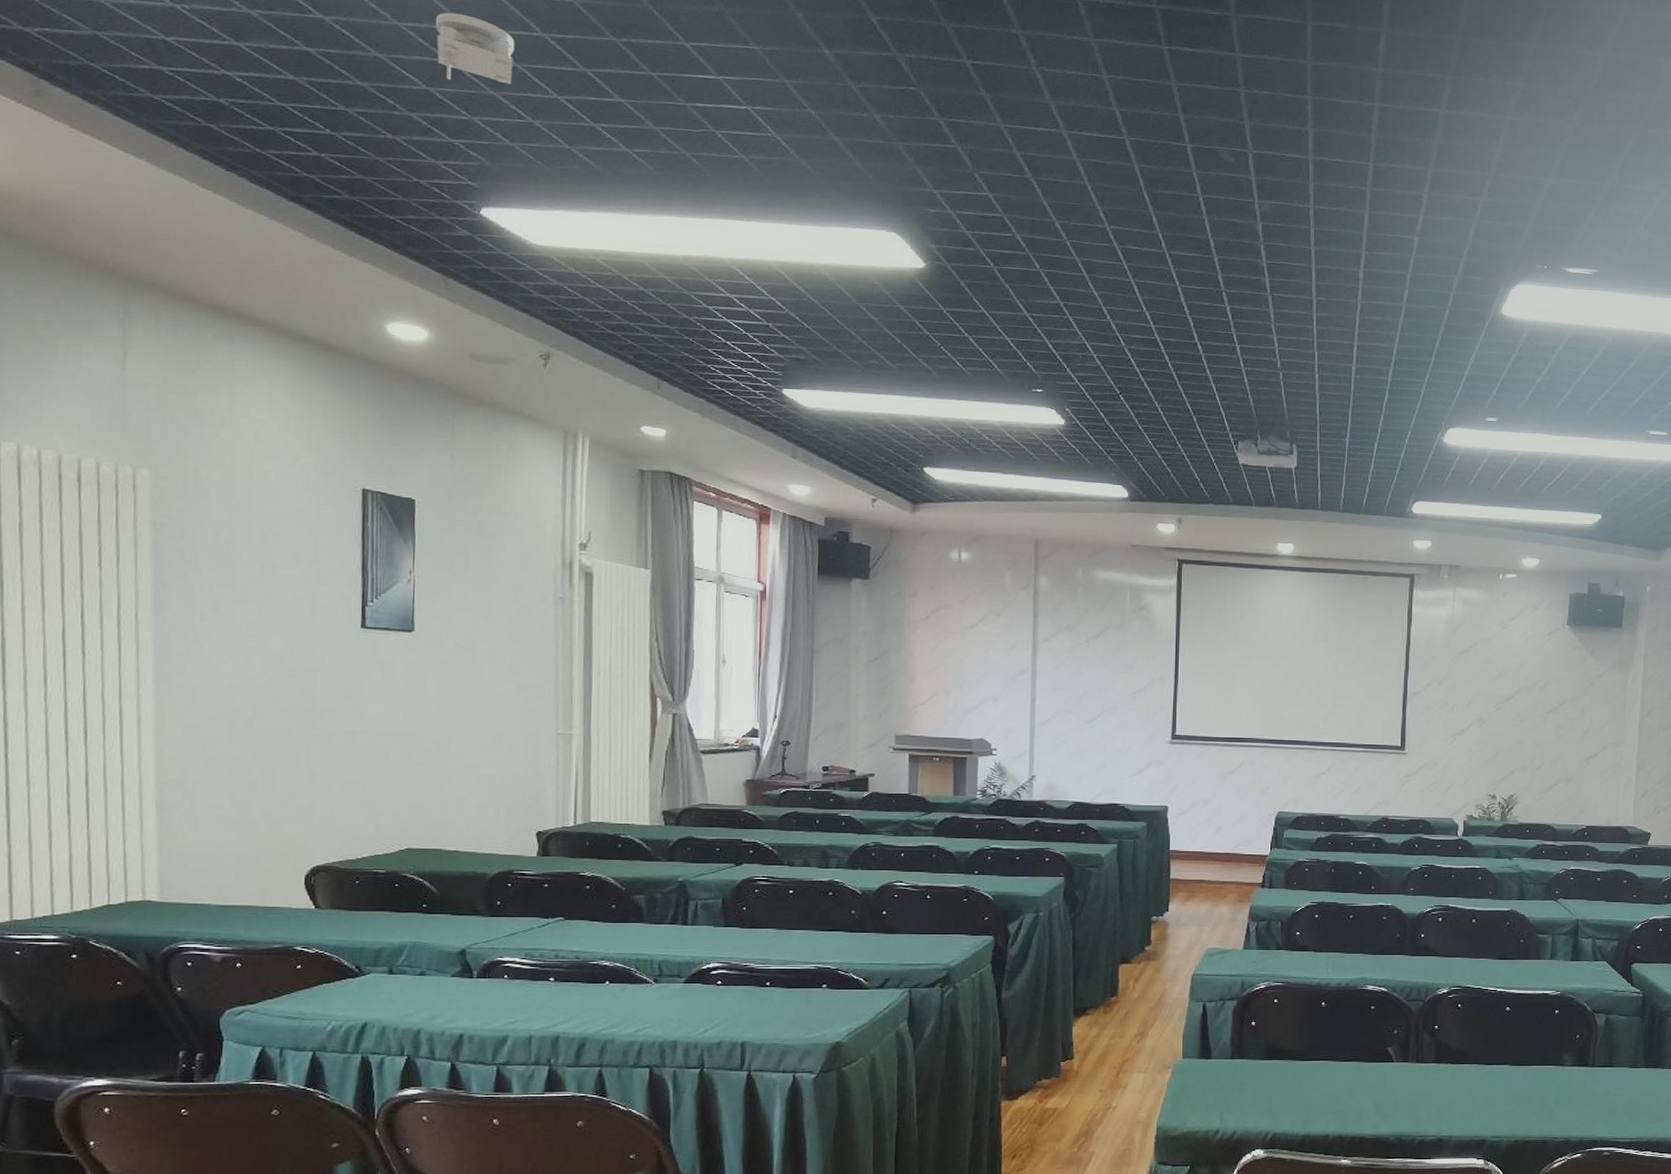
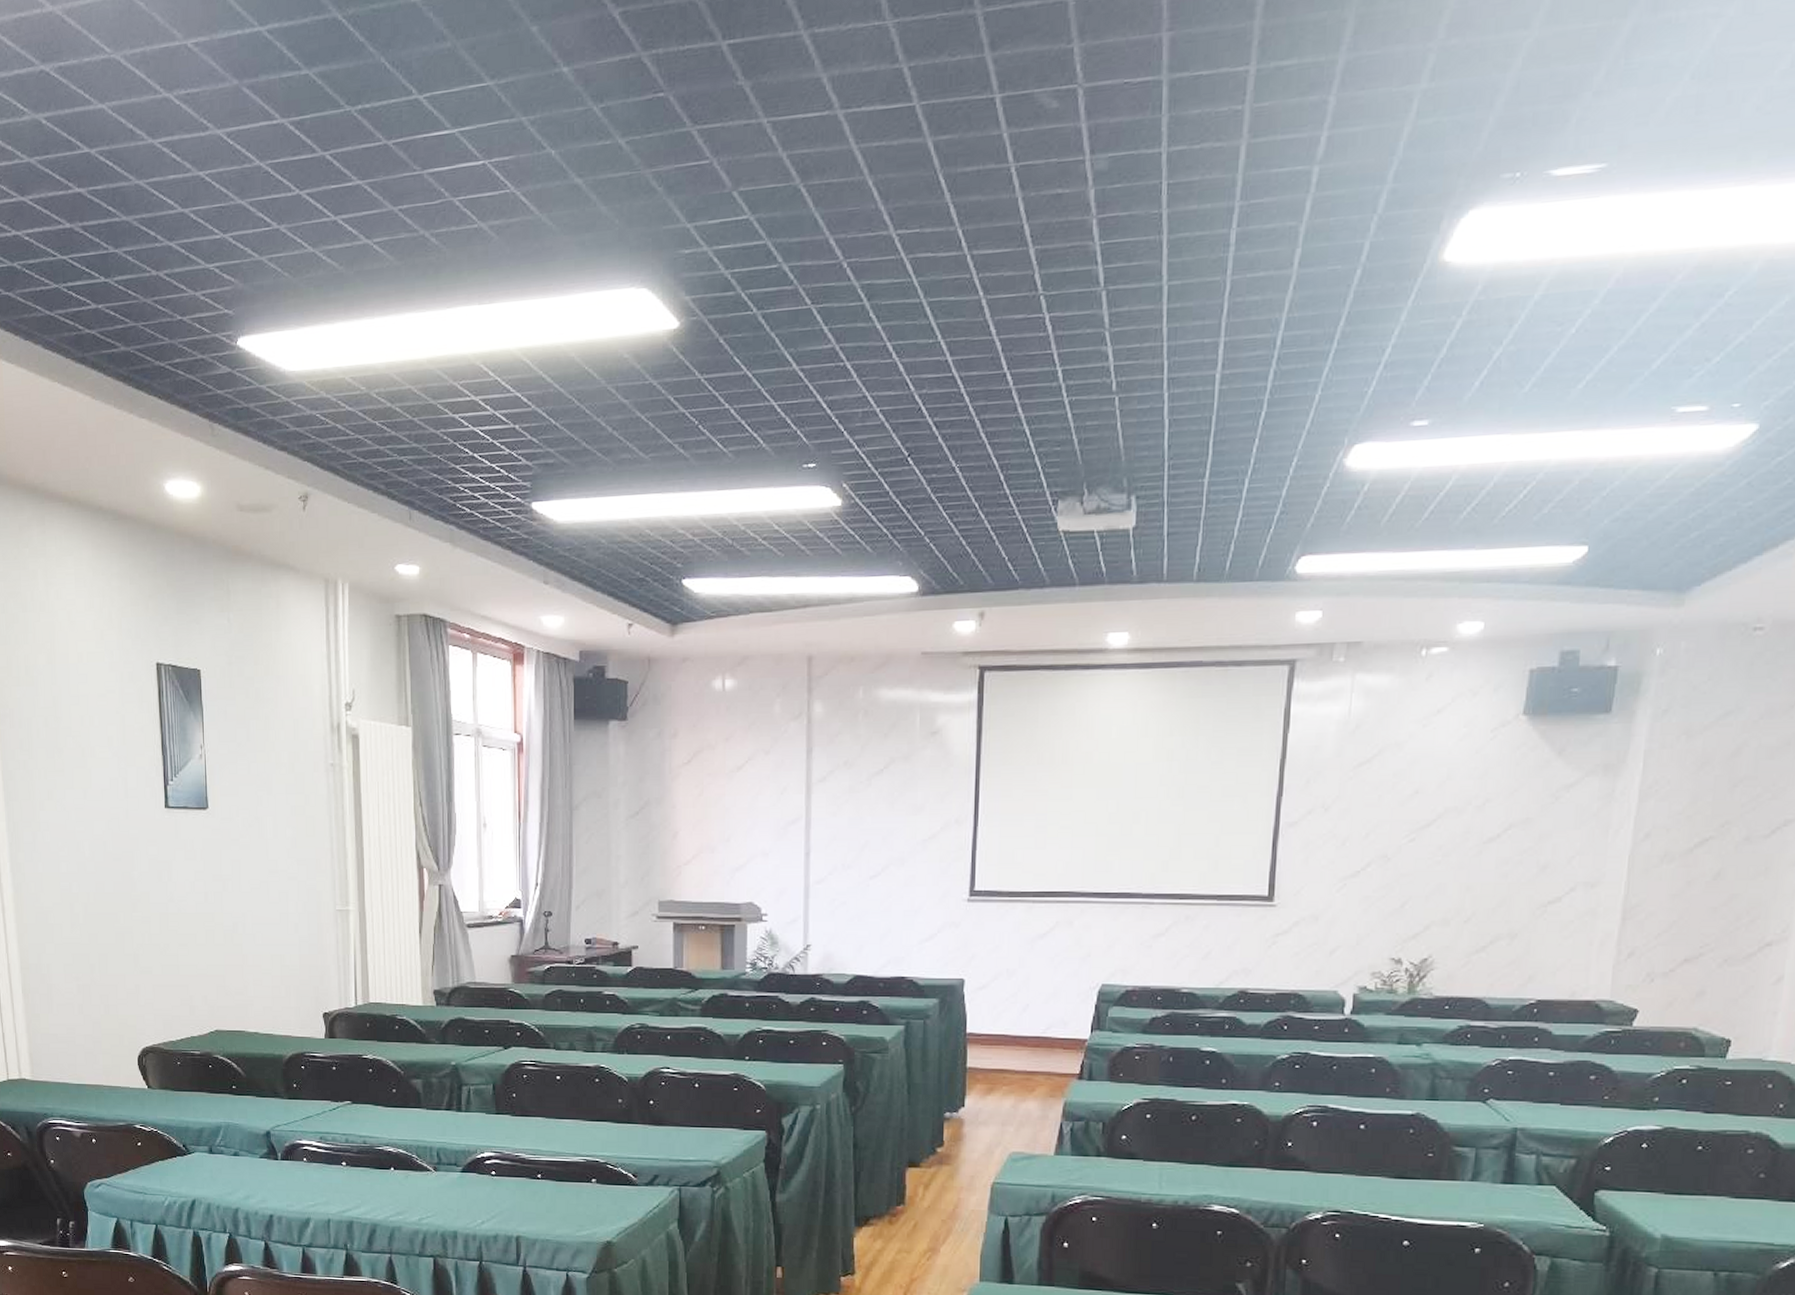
smoke detector: present [435,12,515,85] -> none [184,115,258,197]

